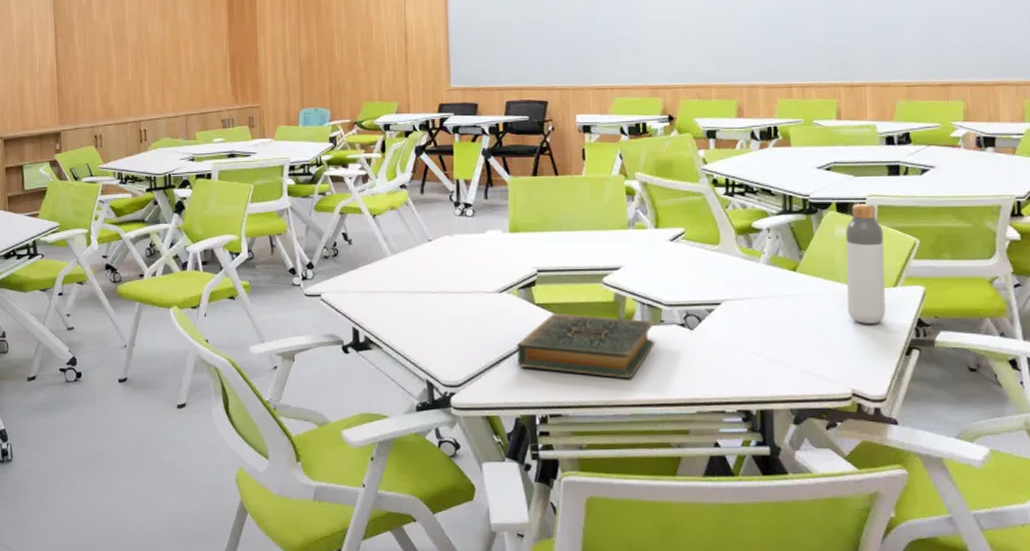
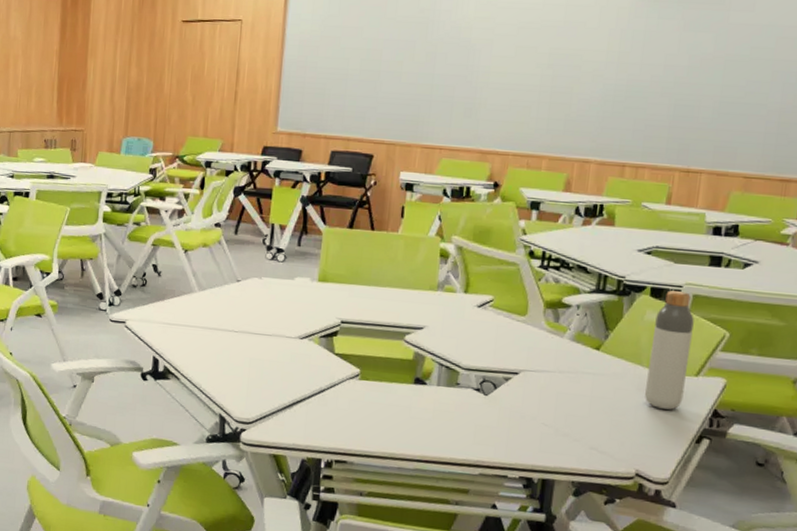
hardback book: present [517,314,656,379] -> none [310,365,452,435]

